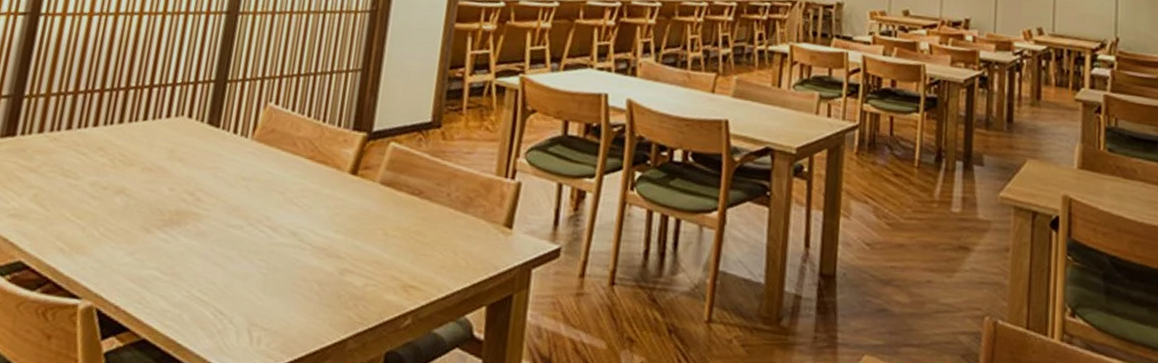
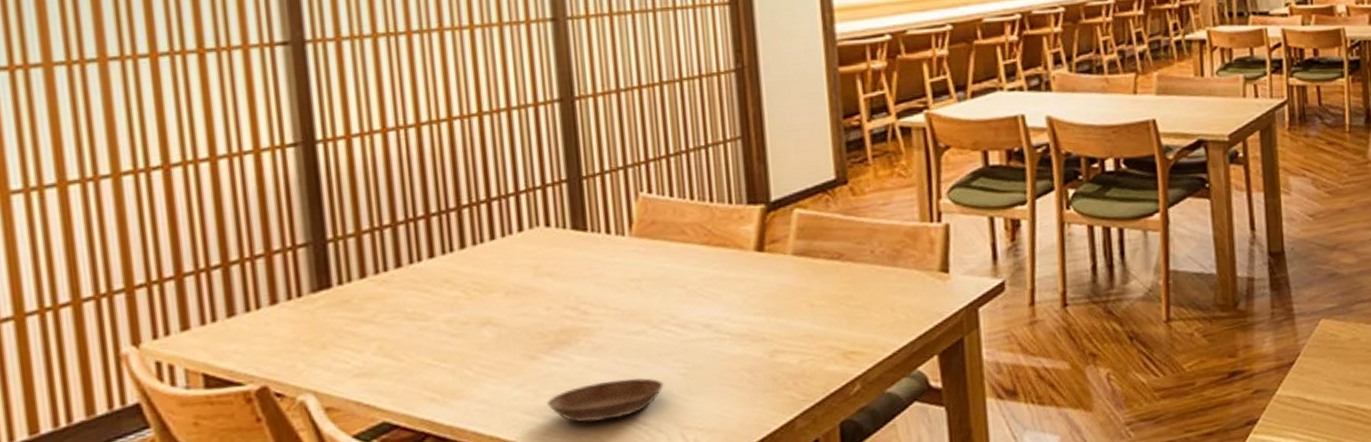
saucer: none [147,264,246,303] -> present [546,377,664,422]

